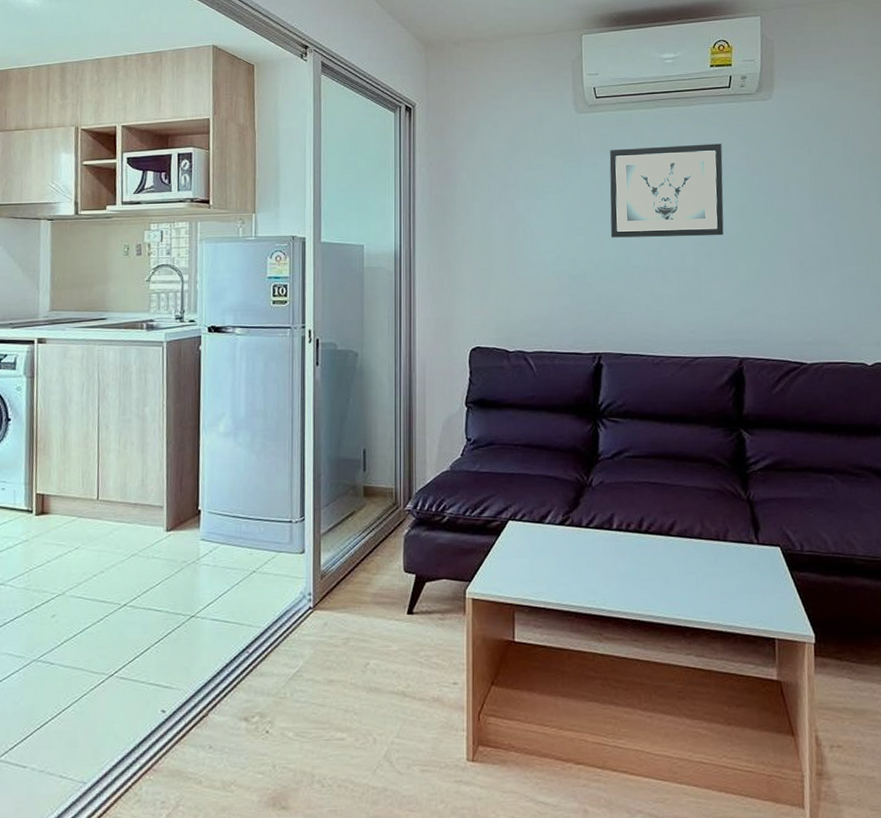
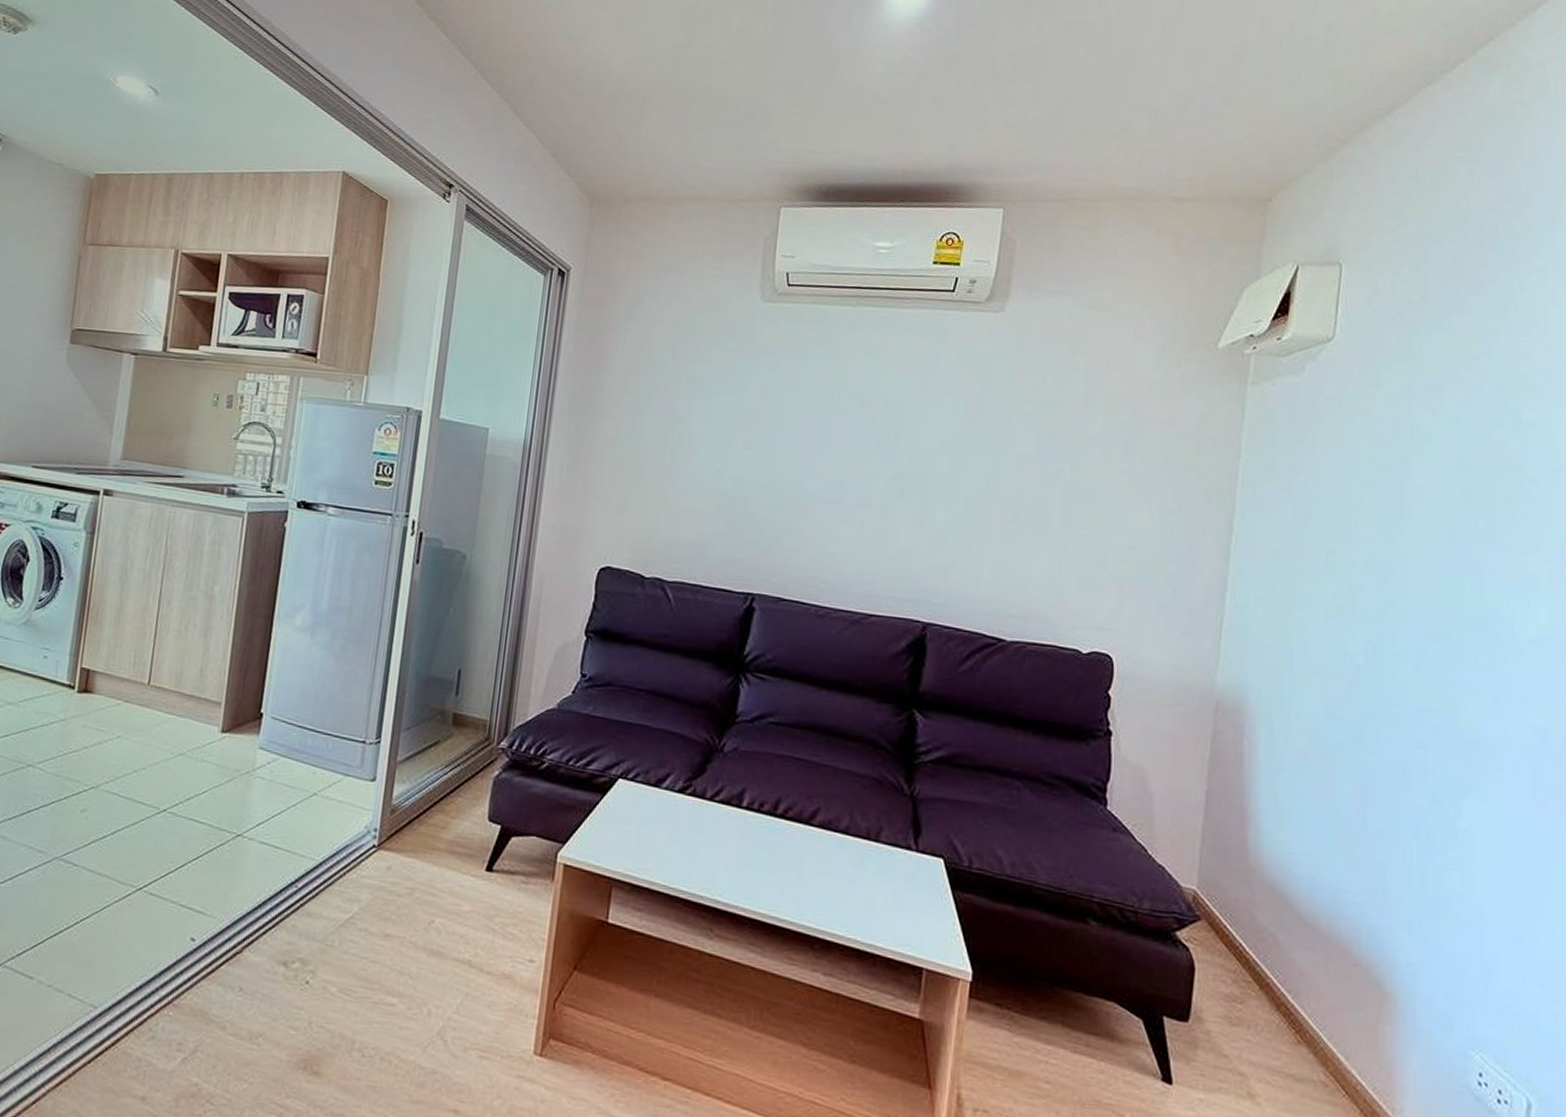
wall art: present [609,143,724,238] -> none [784,350,935,471]

